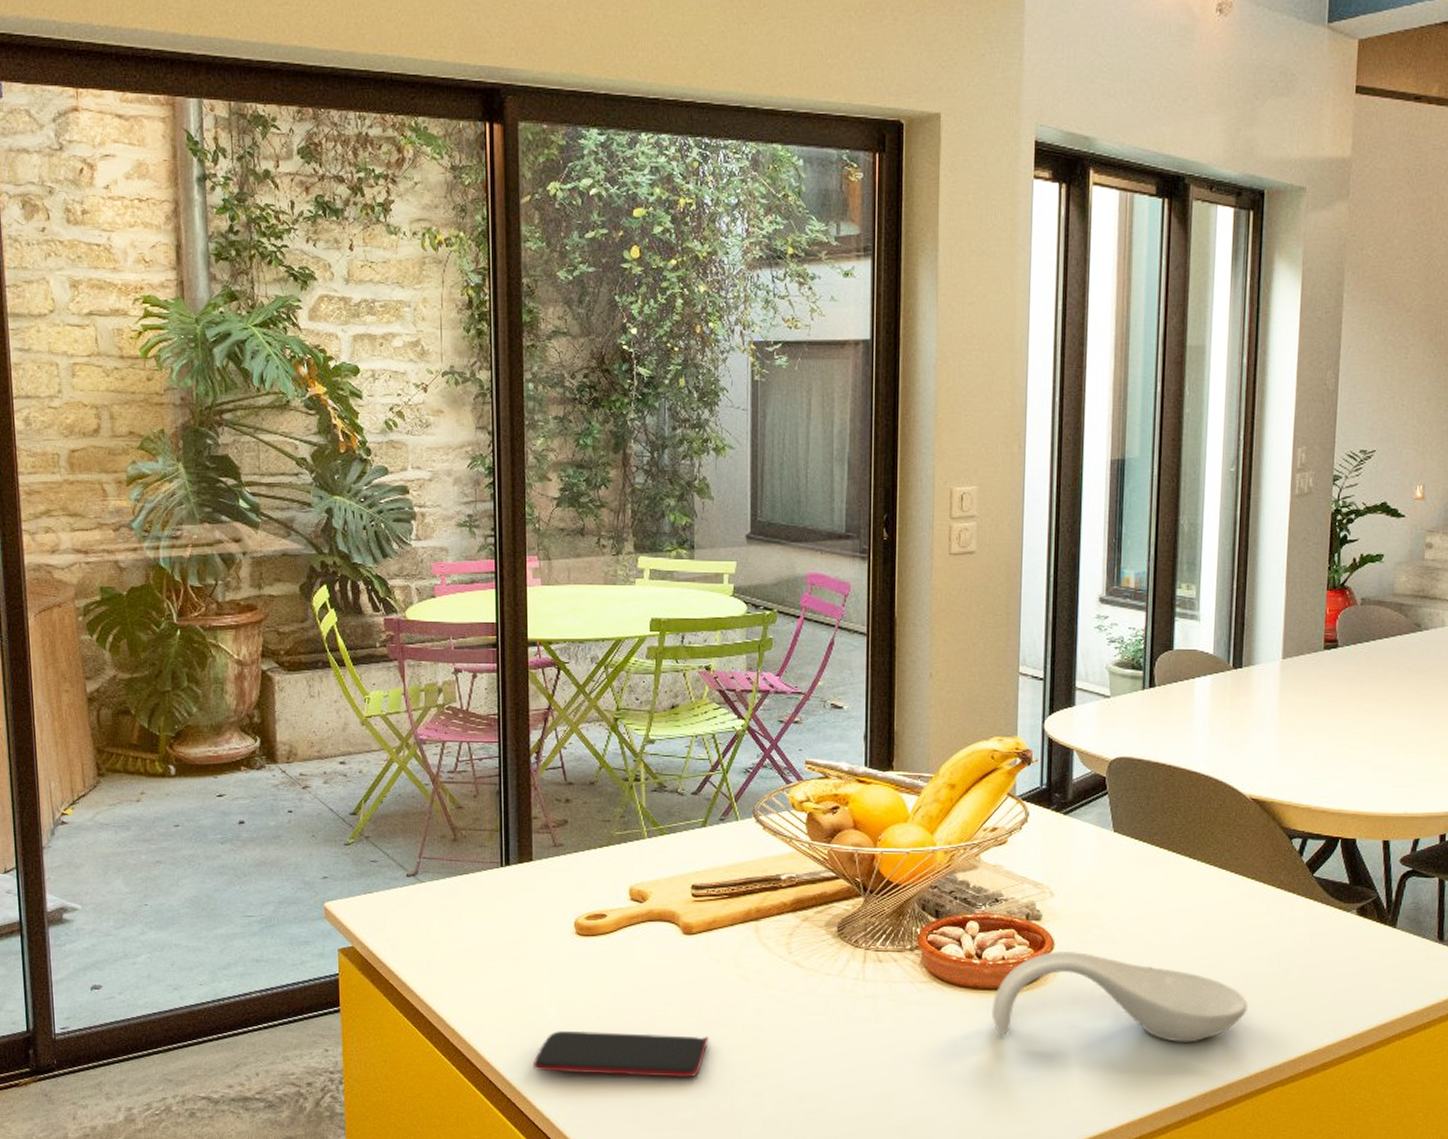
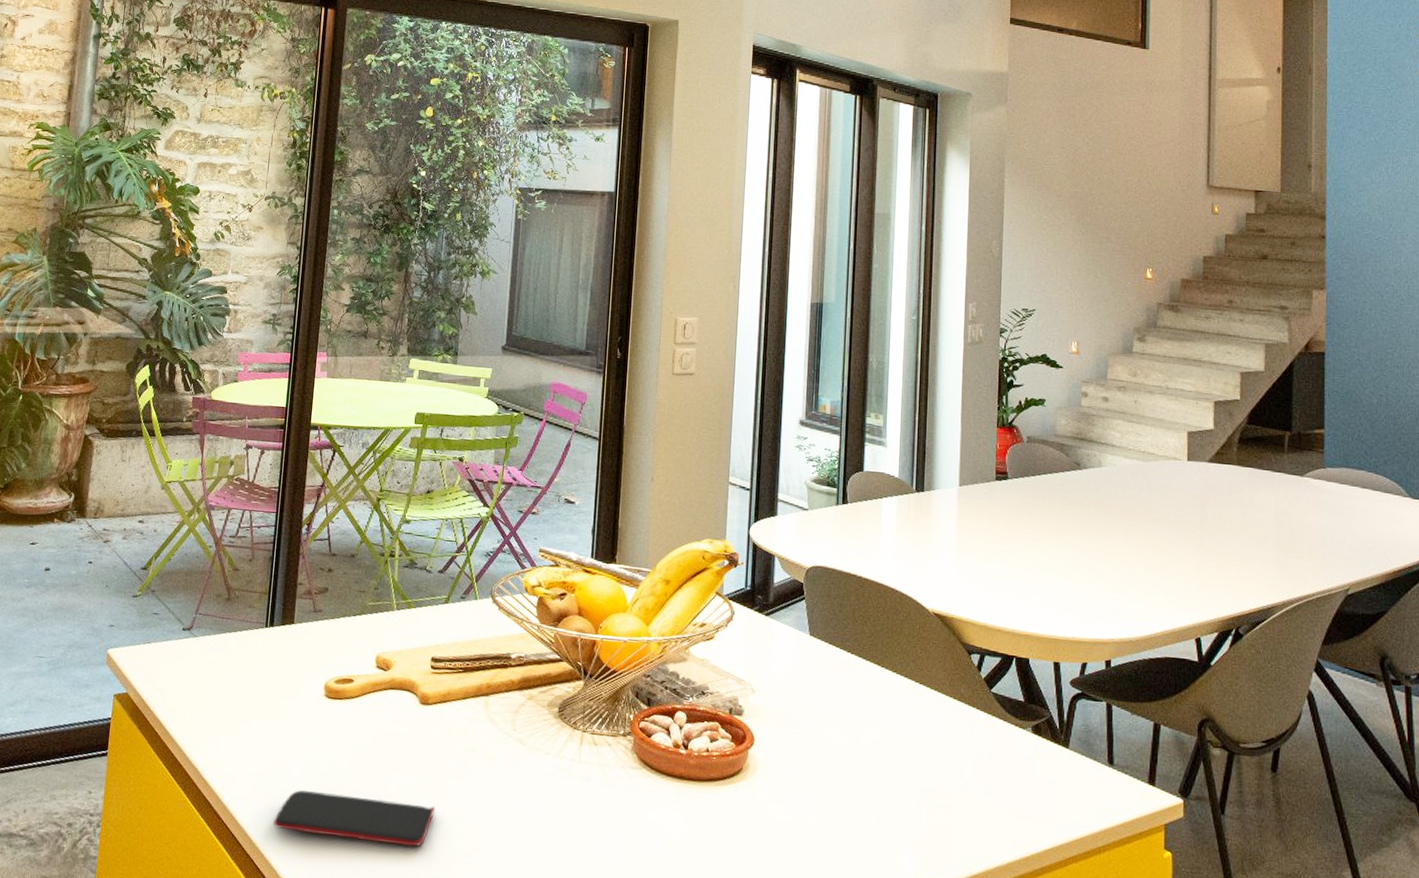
spoon rest: present [992,951,1249,1043] -> none [695,747,934,850]

